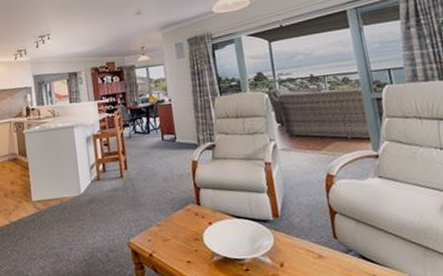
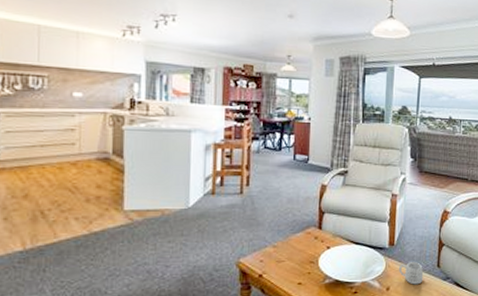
mug: none [289,233,321,260] -> present [399,261,424,285]

